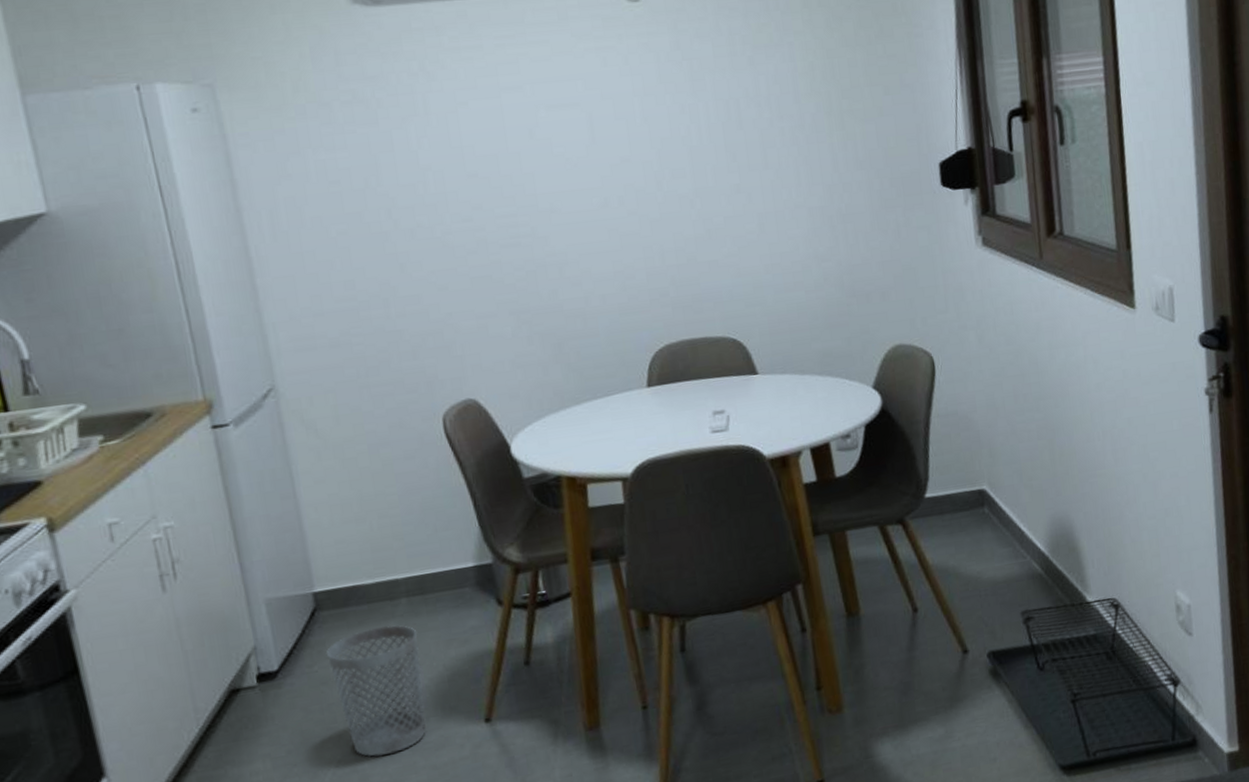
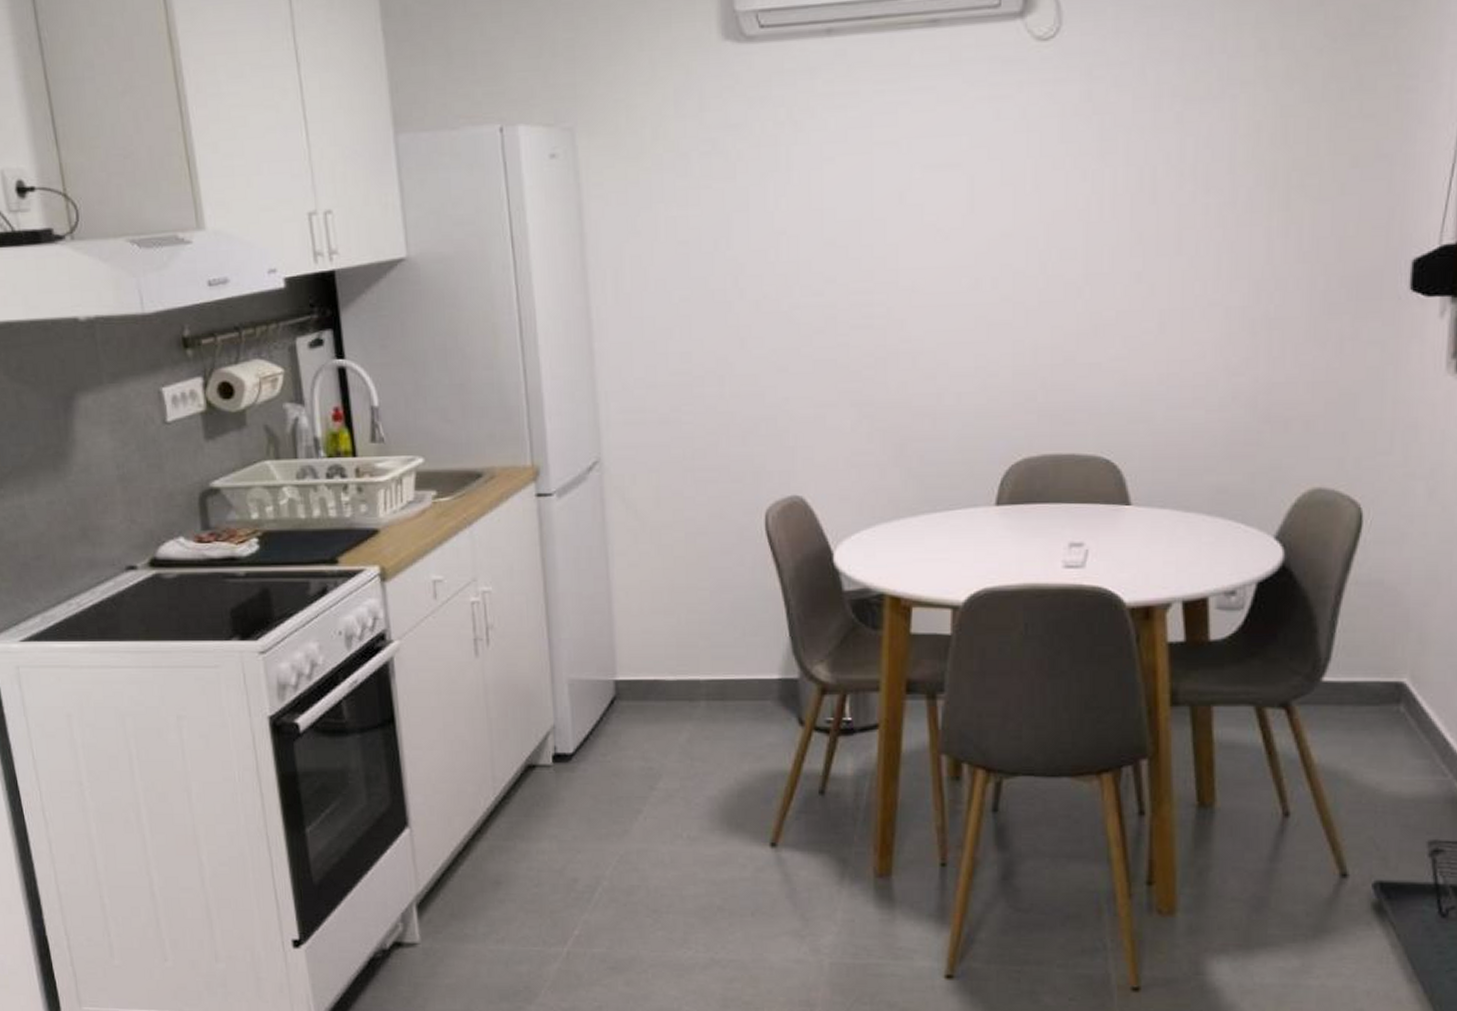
wastebasket: present [326,625,426,758] -> none [620,726,712,861]

